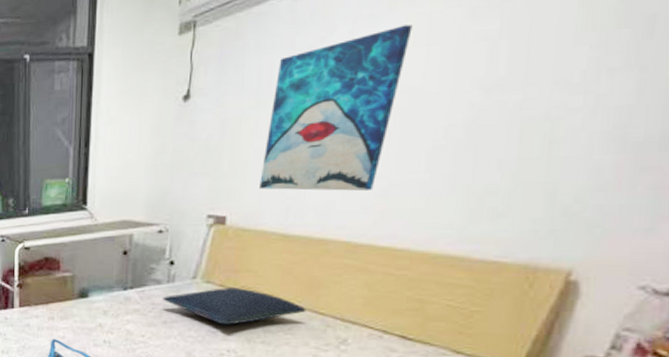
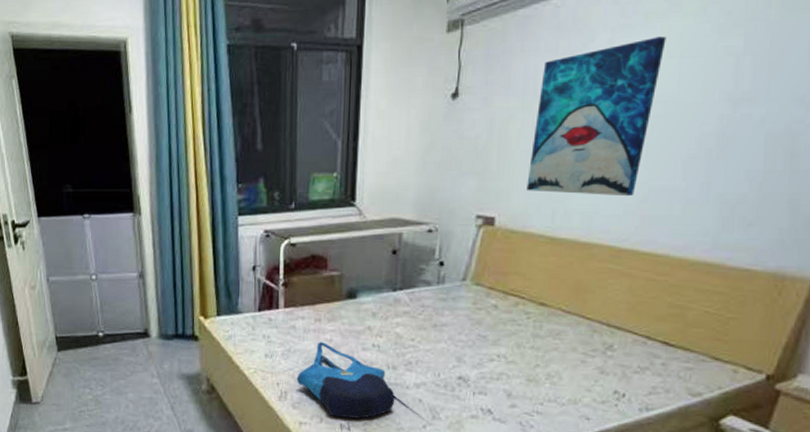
pillow: present [163,287,306,325] -> none [433,289,574,329]

